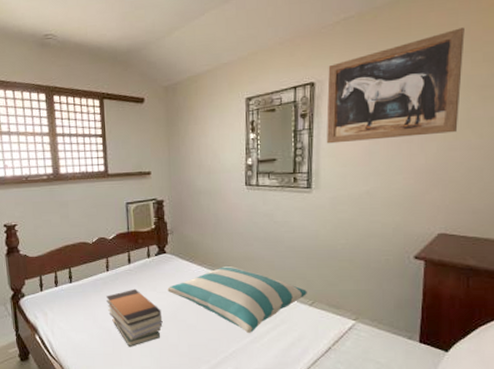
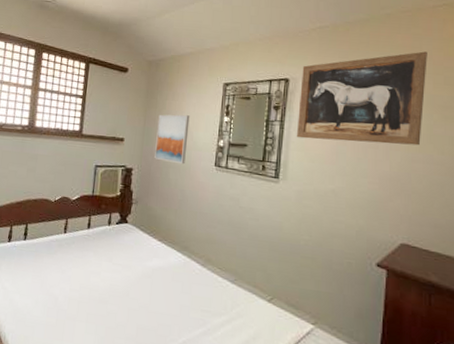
book stack: present [106,288,163,347] -> none [58,256,114,321]
pillow: present [167,265,307,333] -> none [123,245,267,323]
wall art: none [182,138,215,189] -> present [154,114,190,165]

